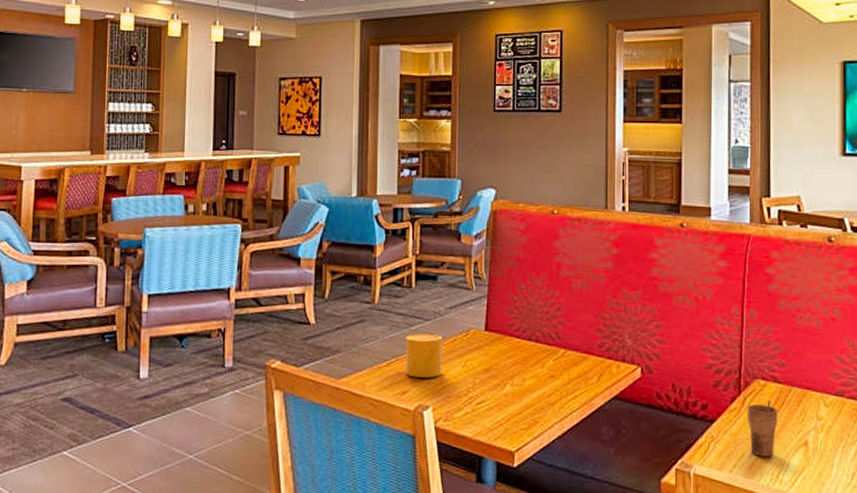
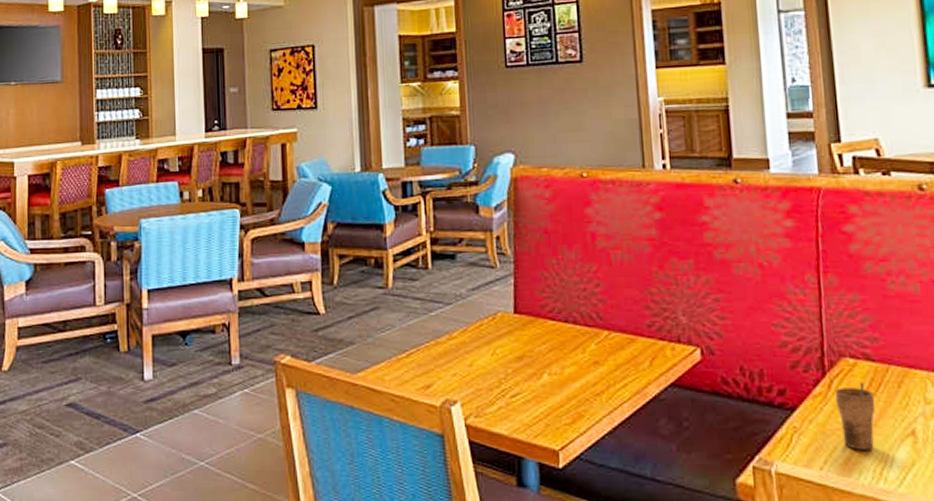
cup: present [406,333,442,378] -> none [426,319,469,369]

